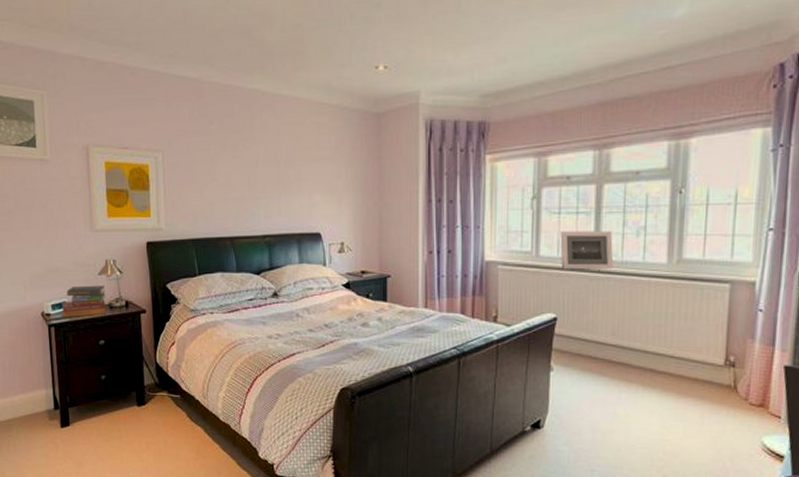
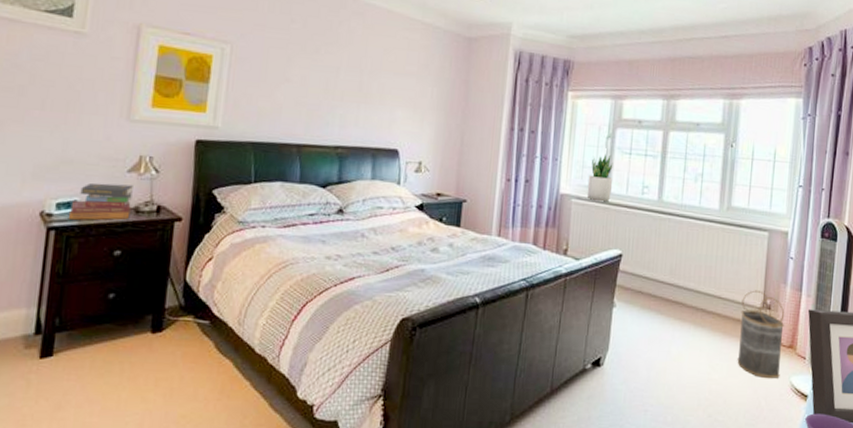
planter: none [514,216,541,266] -> present [587,154,613,202]
picture frame: present [560,231,614,270] -> none [628,171,675,211]
basket: none [695,347,753,439] -> present [737,290,785,378]

